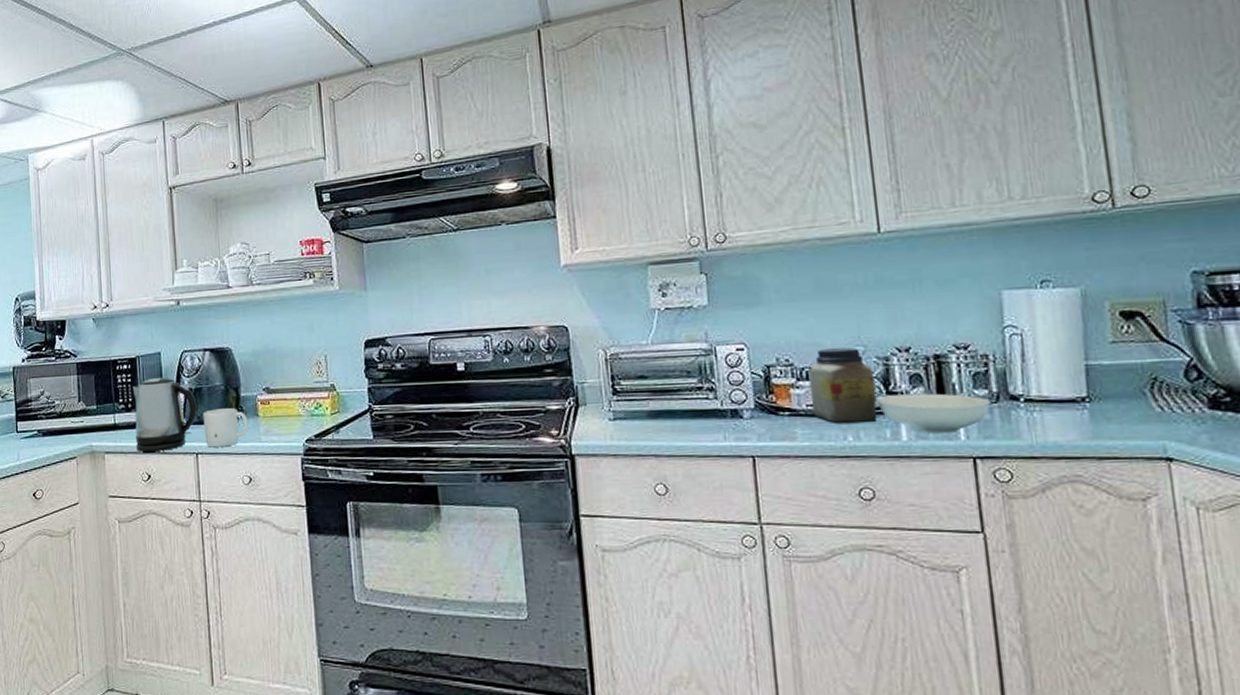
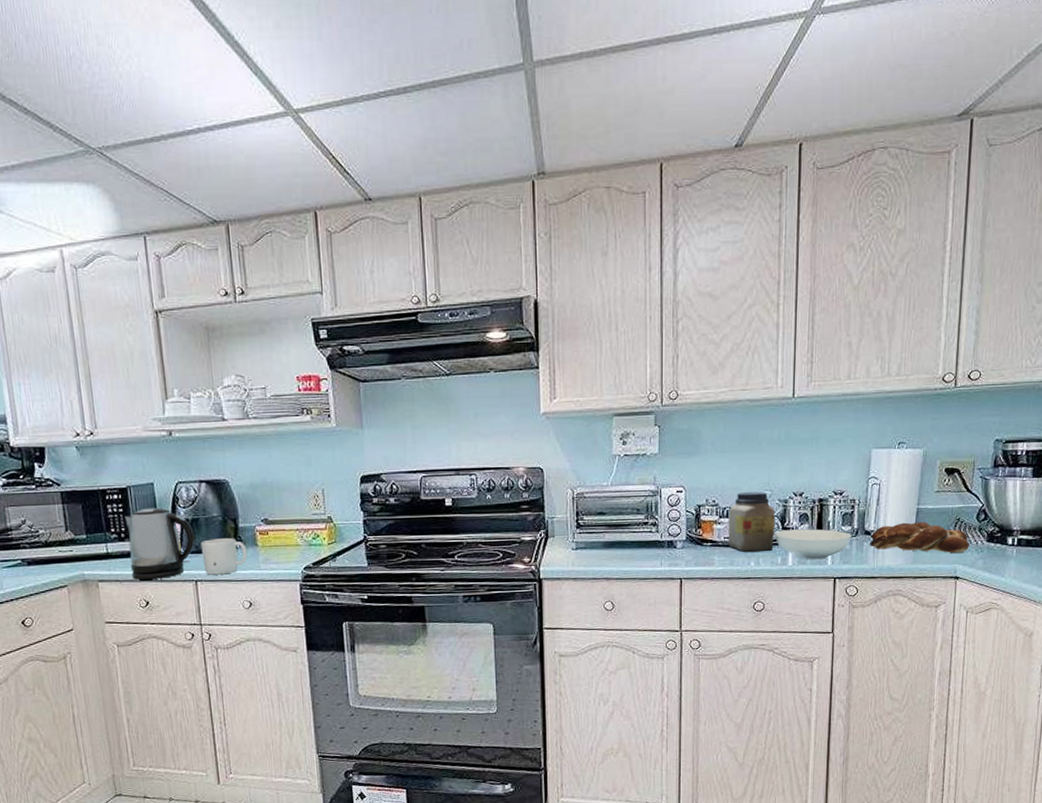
bread loaf: none [1019,382,1182,425] -> present [869,522,970,553]

